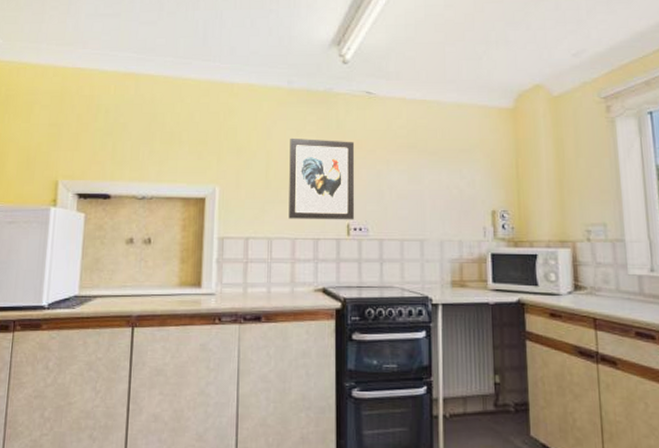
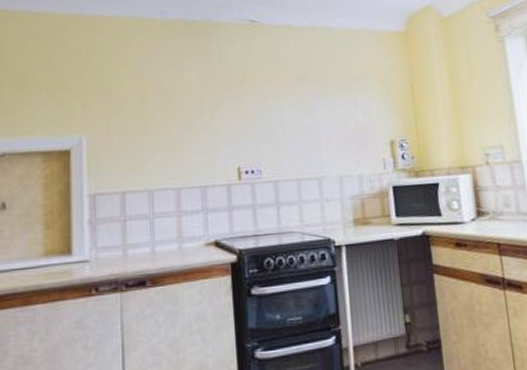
wall art: present [289,138,355,220] -> none [167,75,246,167]

